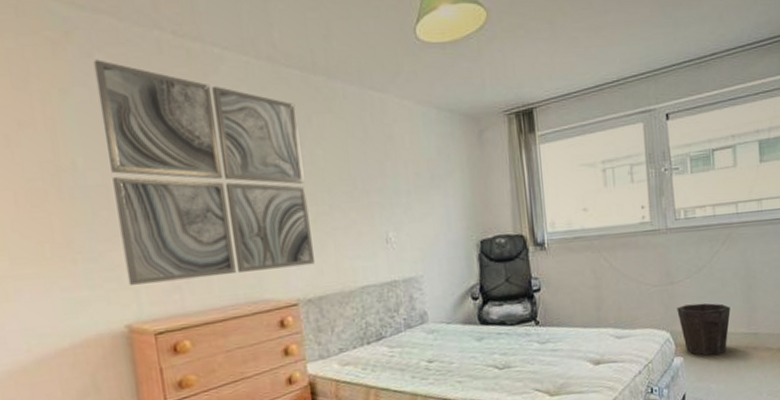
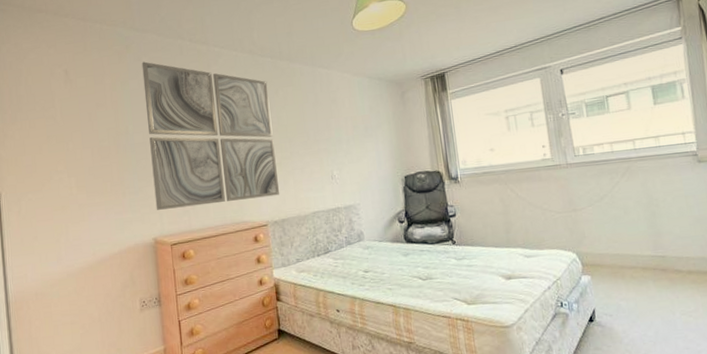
waste bin: present [677,303,731,356] -> none [581,228,635,276]

